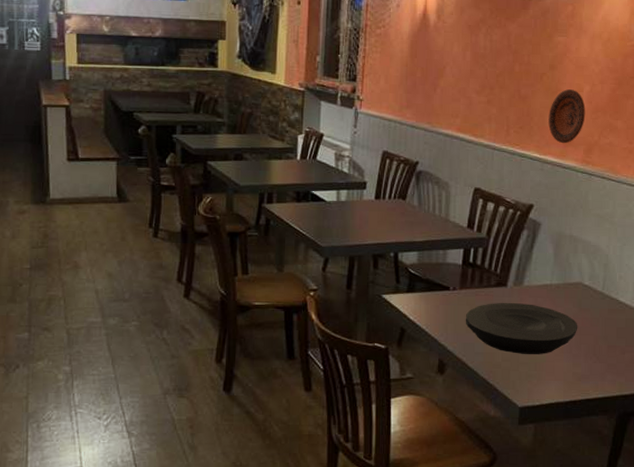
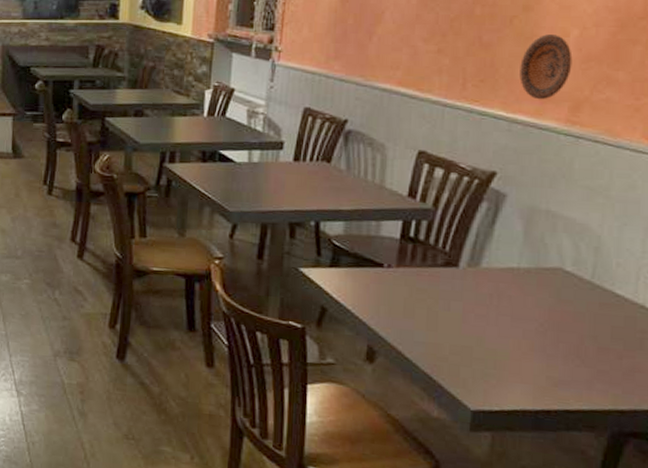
plate: present [465,302,578,354] -> none [402,285,556,351]

